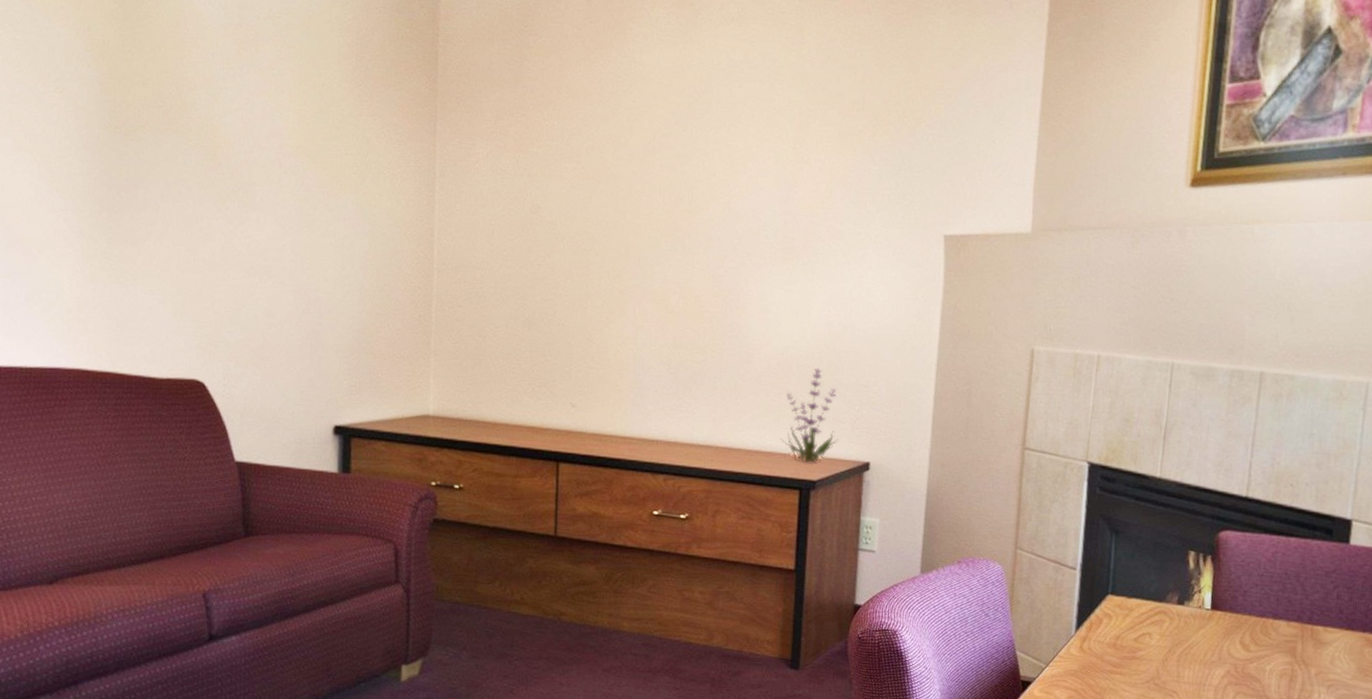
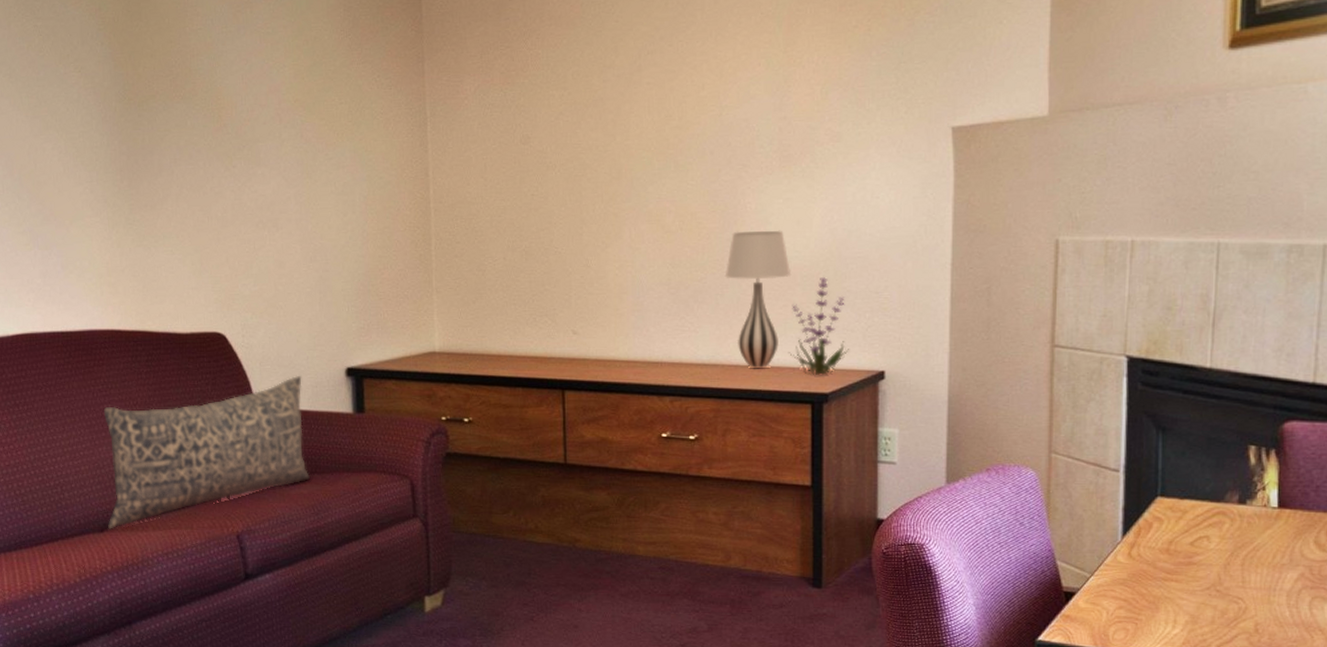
pillow: none [58,430,288,582] -> present [103,375,311,529]
table lamp: none [724,317,788,453] -> present [724,230,792,369]

